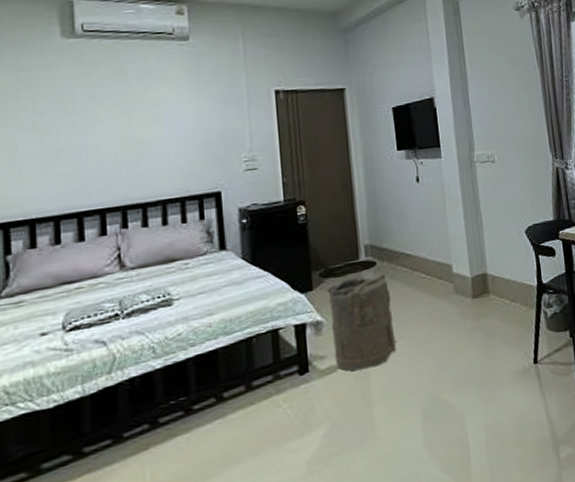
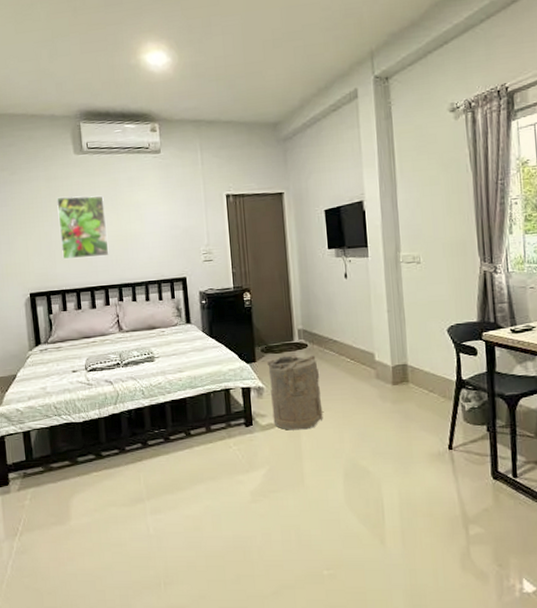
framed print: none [29,91,109,177] -> present [57,195,109,260]

